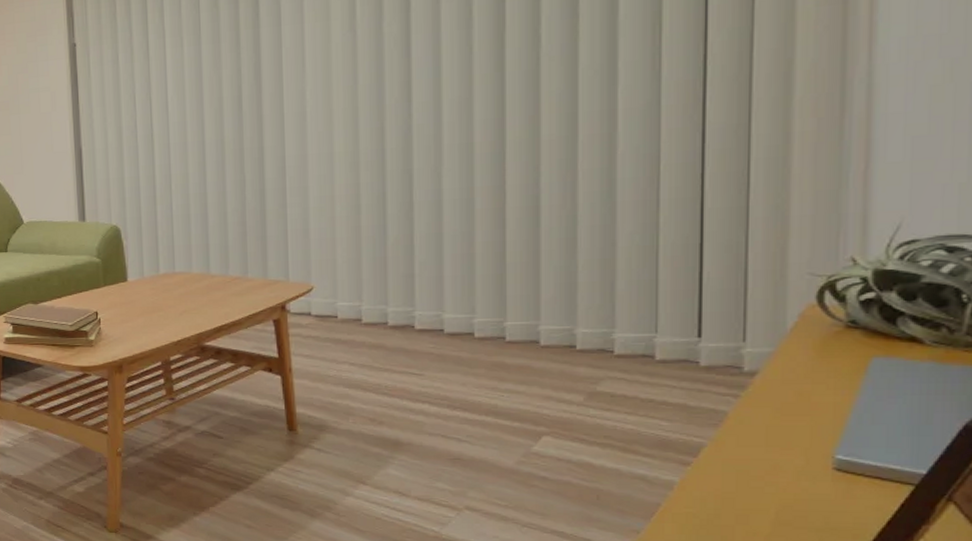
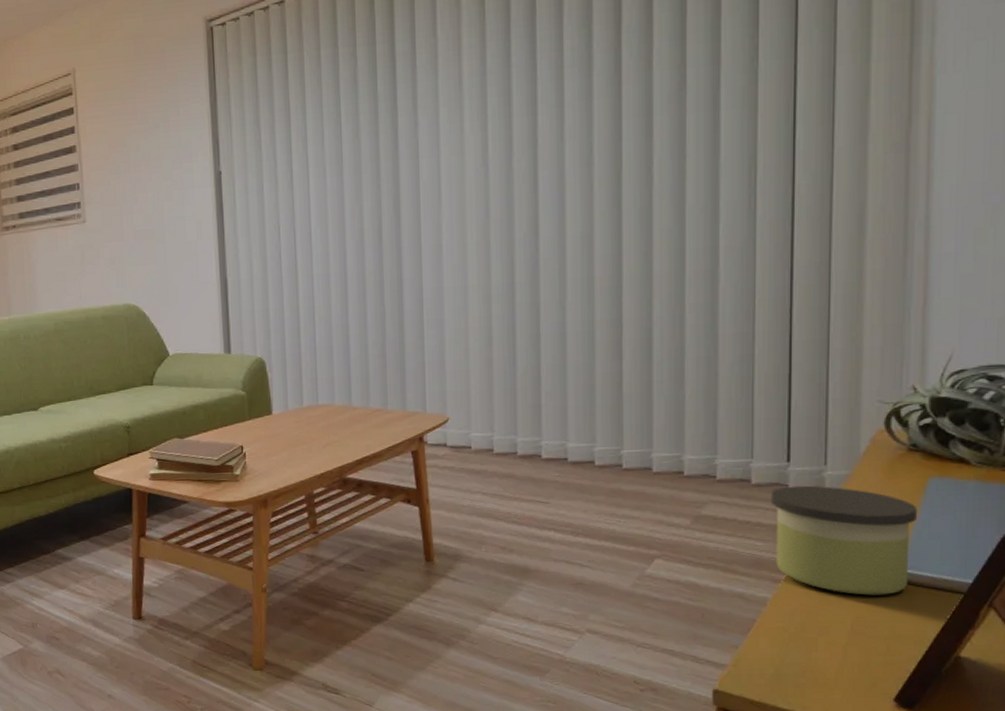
candle: none [678,363,858,483] -> present [771,485,918,596]

